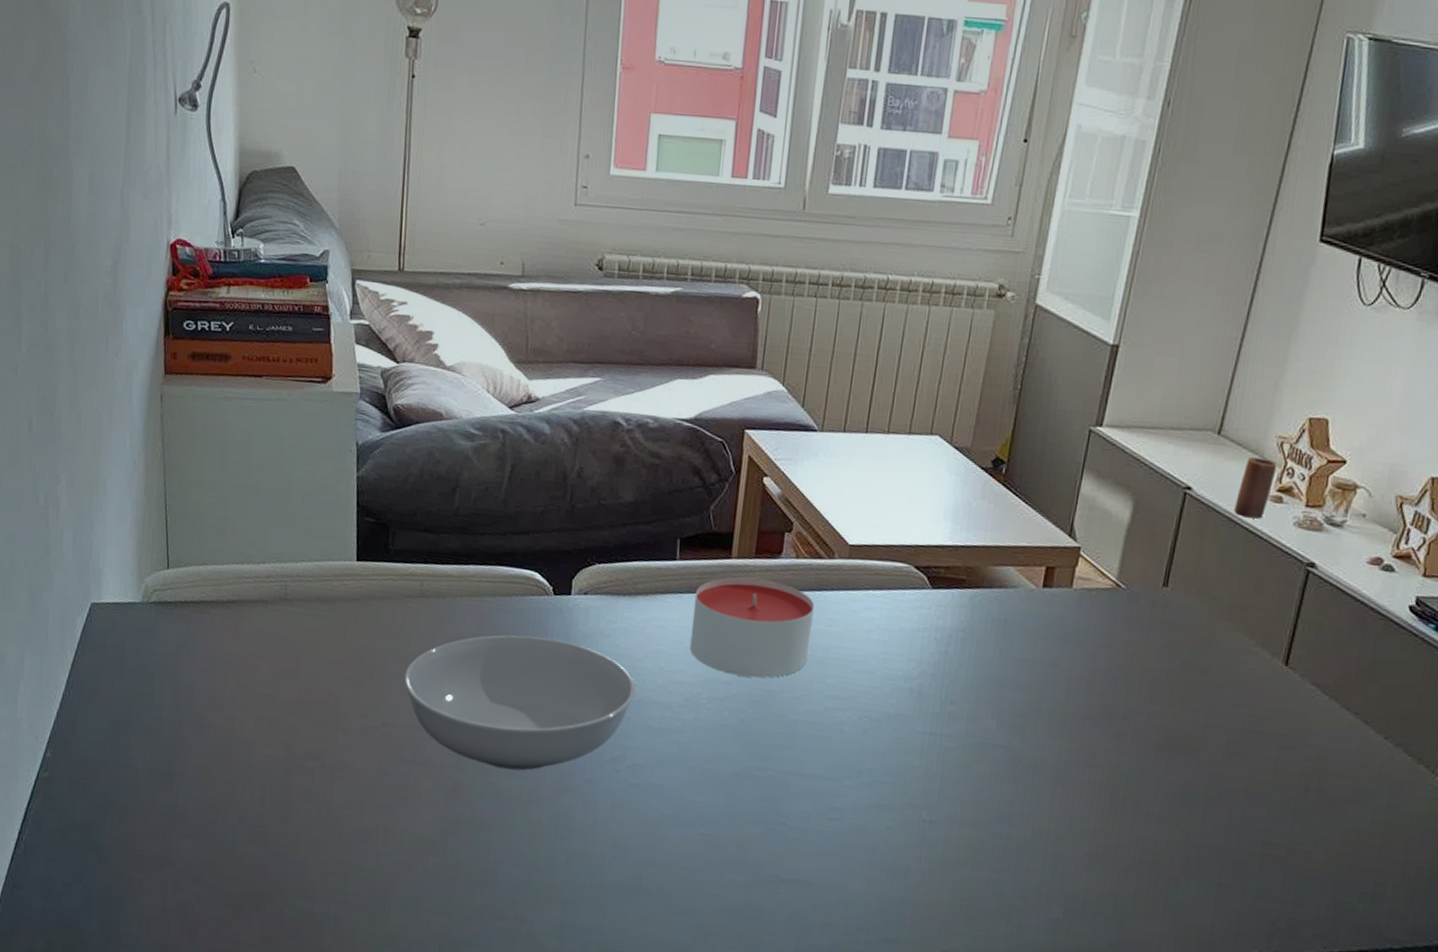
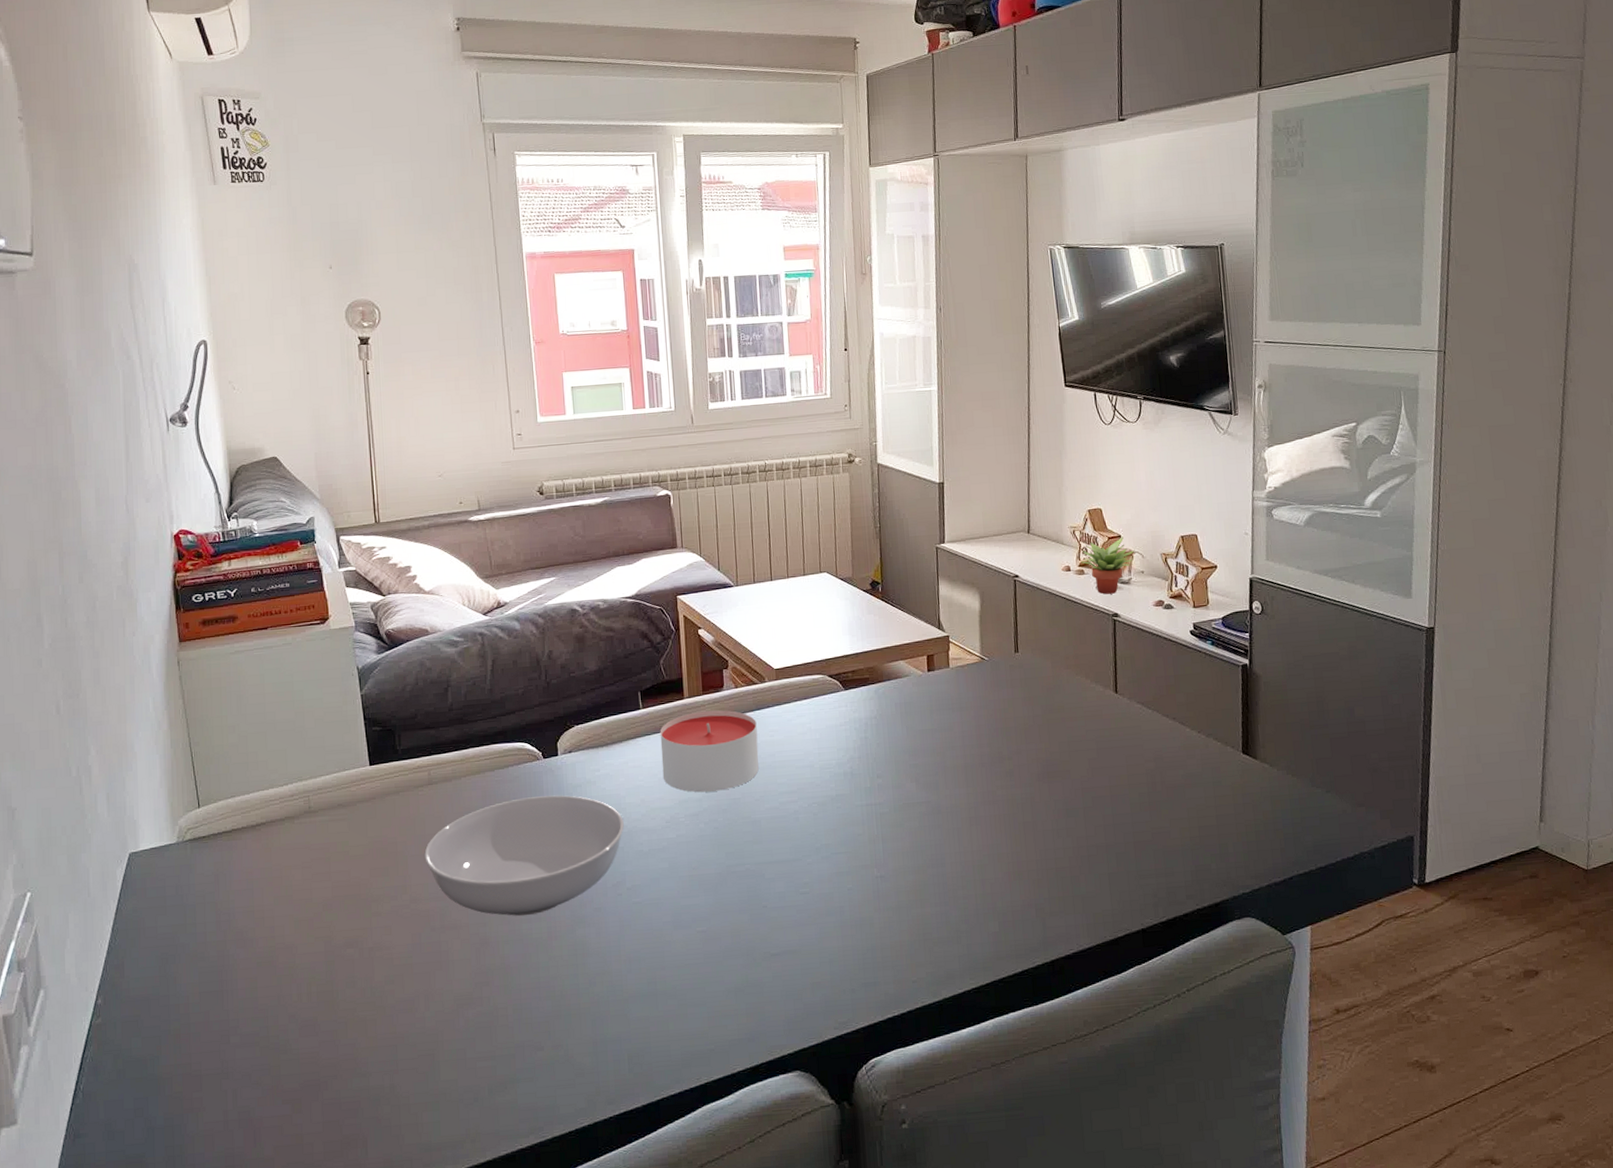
candle: present [1234,456,1278,519] -> none [1051,544,1075,590]
succulent plant: none [1281,461,1361,537] -> present [1080,537,1135,594]

